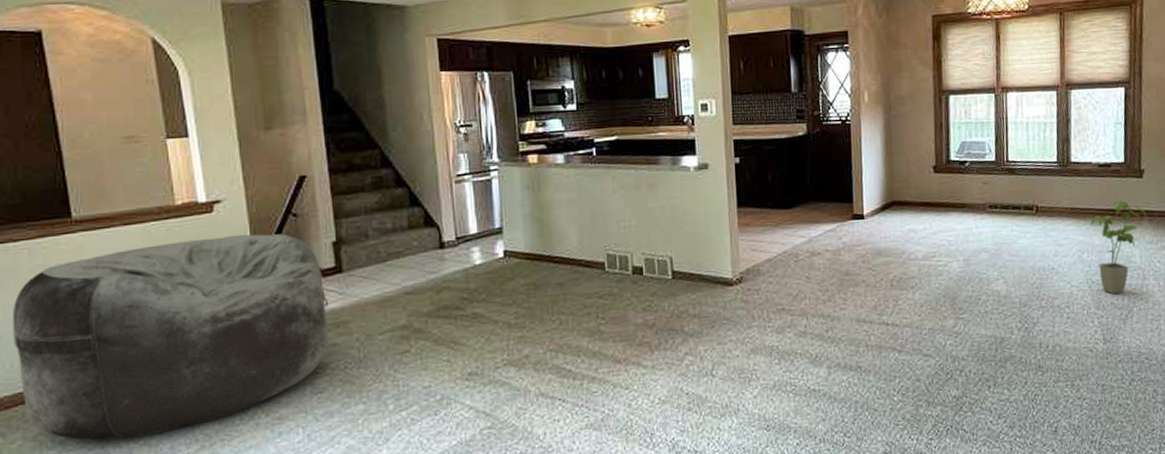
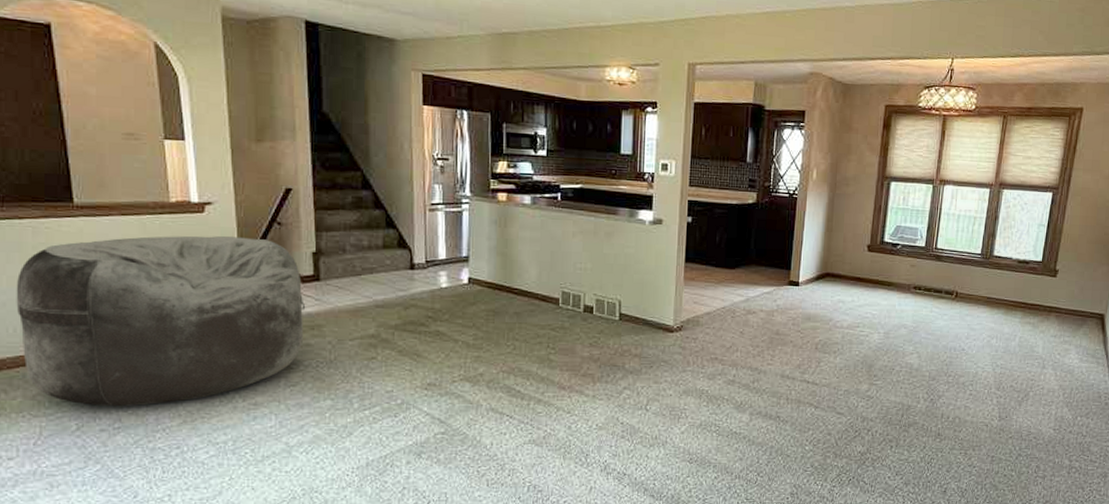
house plant: present [1090,200,1147,295] -> none [1003,295,1055,379]

